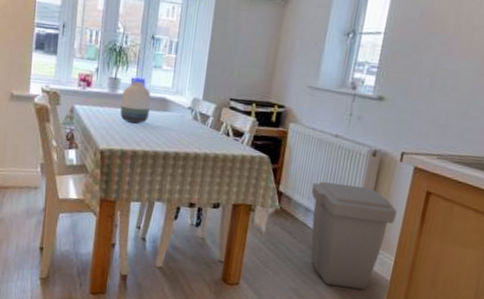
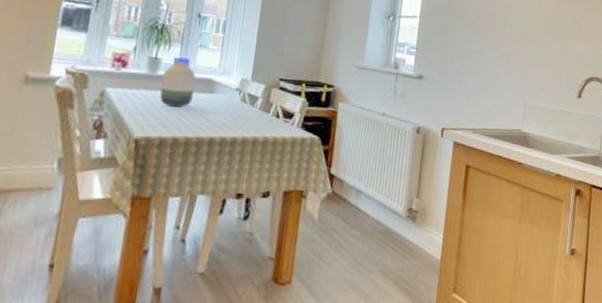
trash can: present [310,181,397,290] -> none [362,160,442,273]

